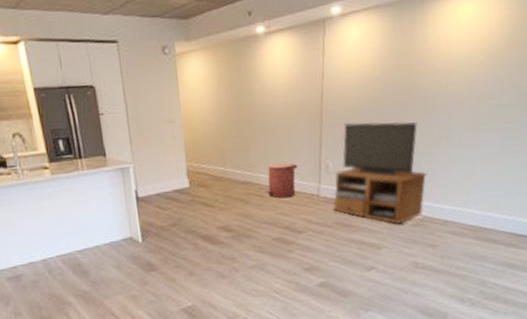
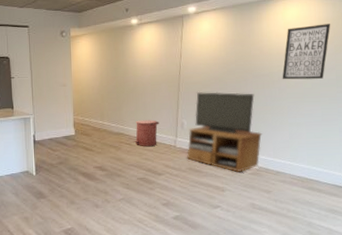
wall art: none [452,24,515,103] -> present [282,24,331,80]

